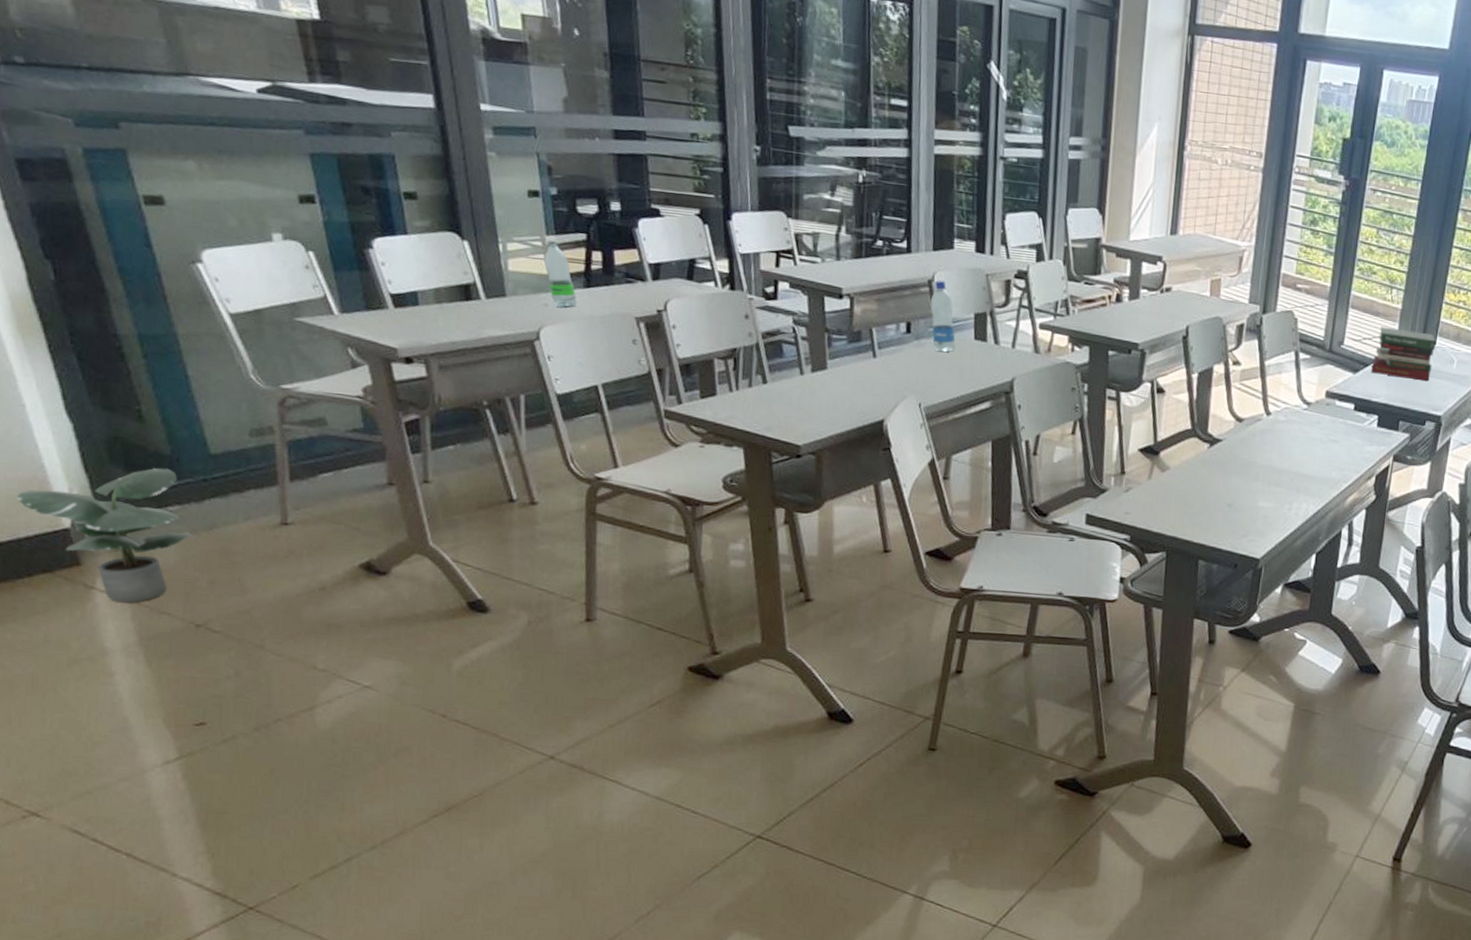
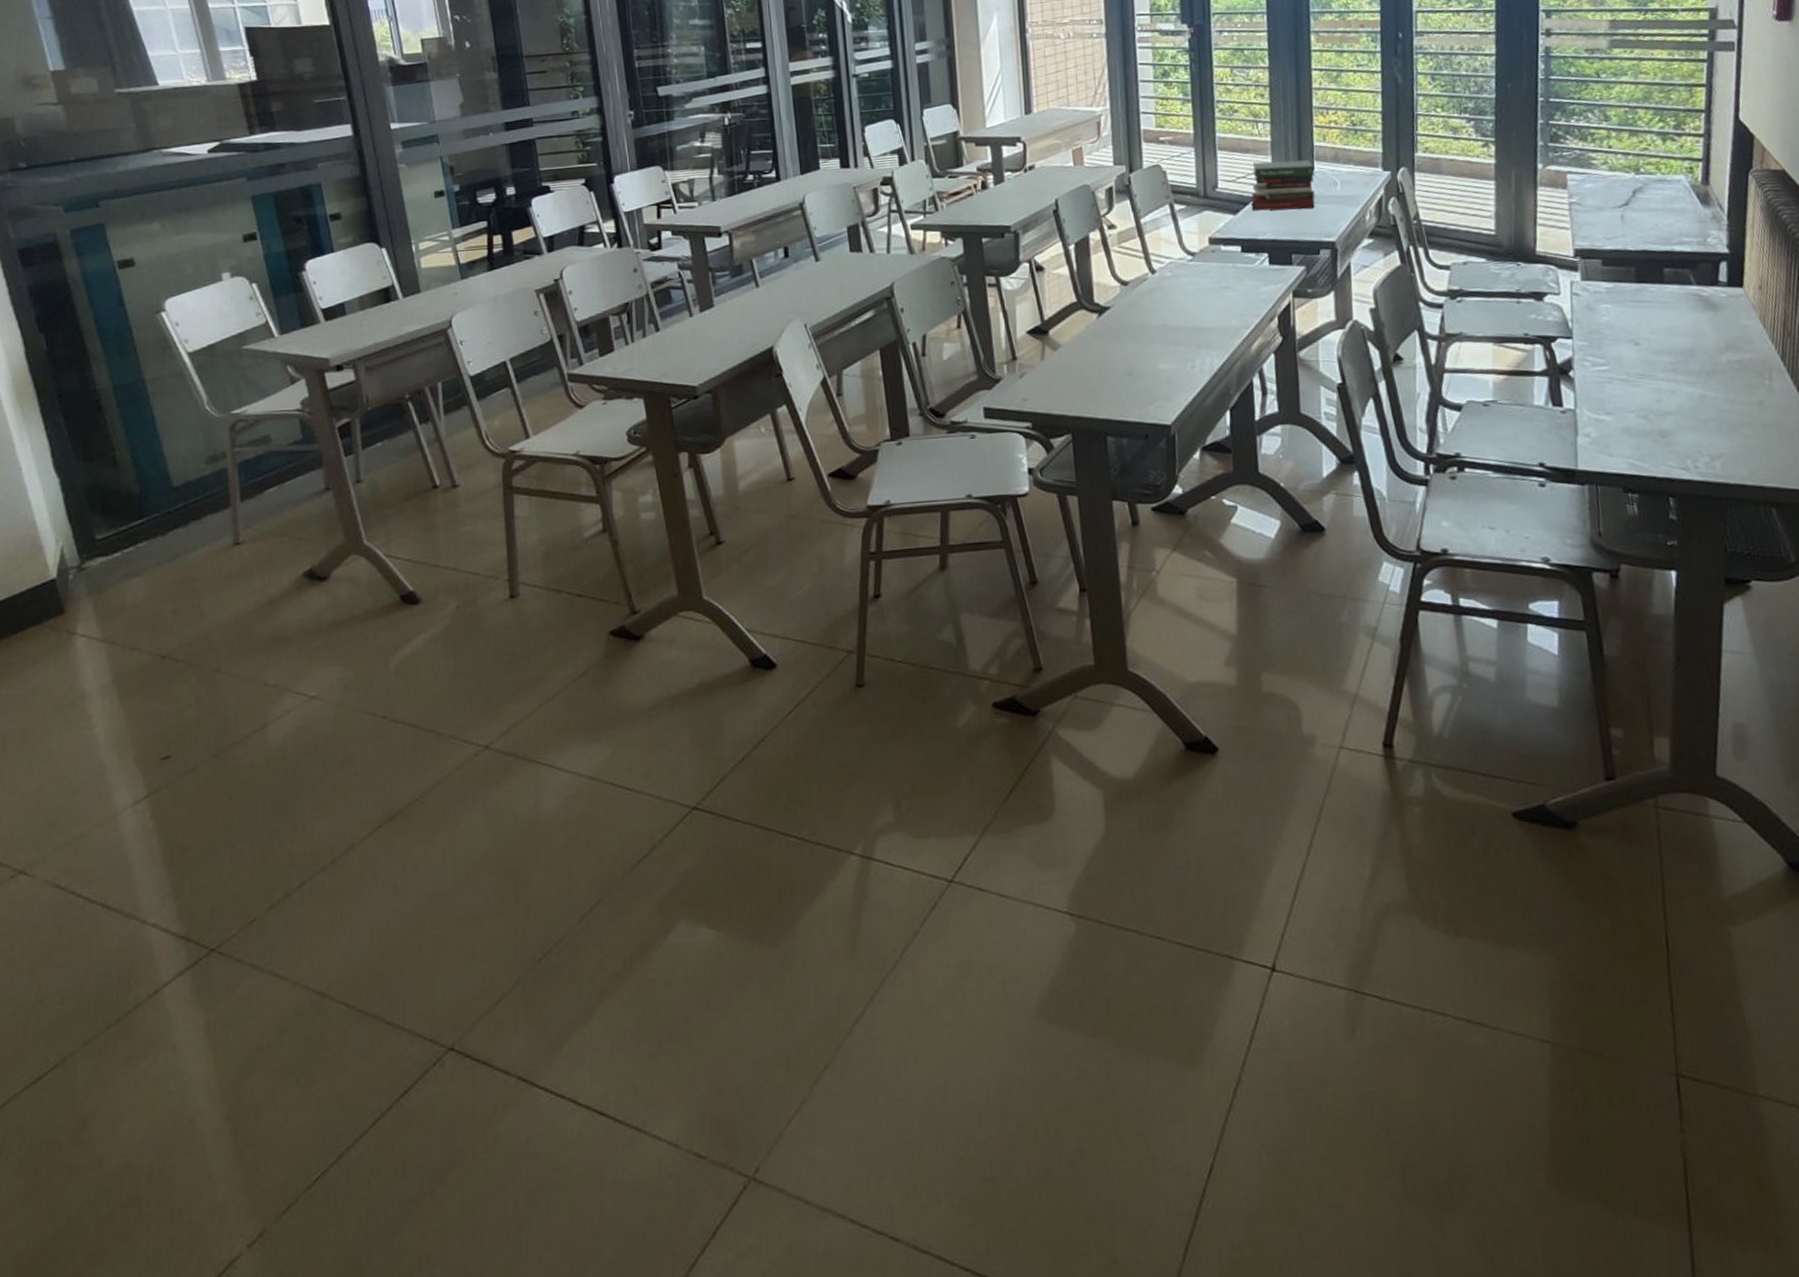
potted plant: present [17,468,189,603] -> none [13,507,156,645]
bottle: present [544,240,577,308] -> none [452,233,483,293]
bottle: present [930,280,956,353] -> none [804,201,833,271]

